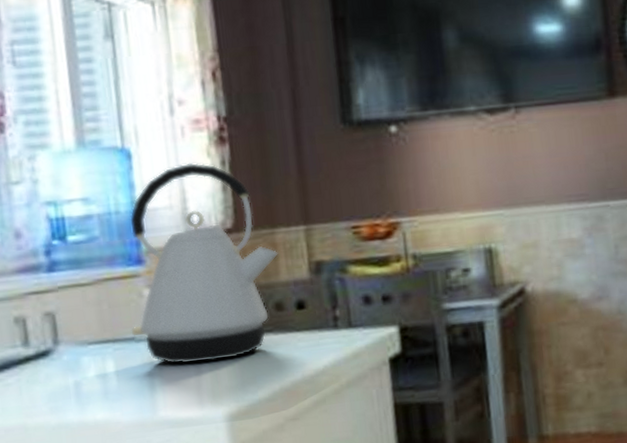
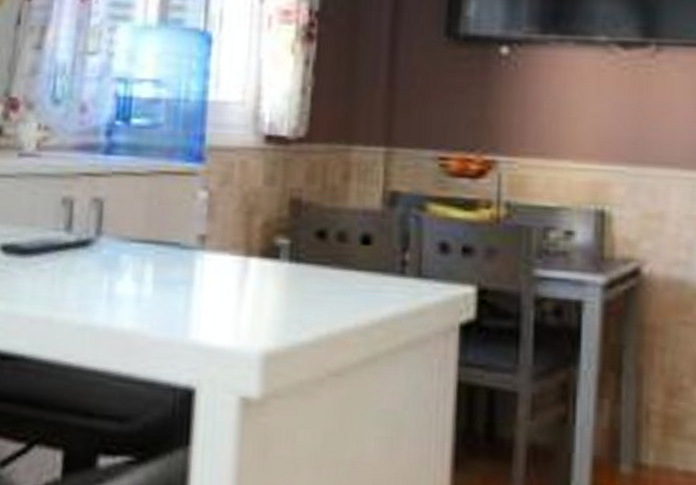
kettle: present [130,162,279,364] -> none [177,57,351,288]

